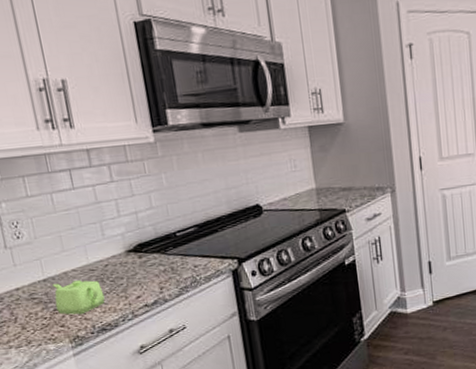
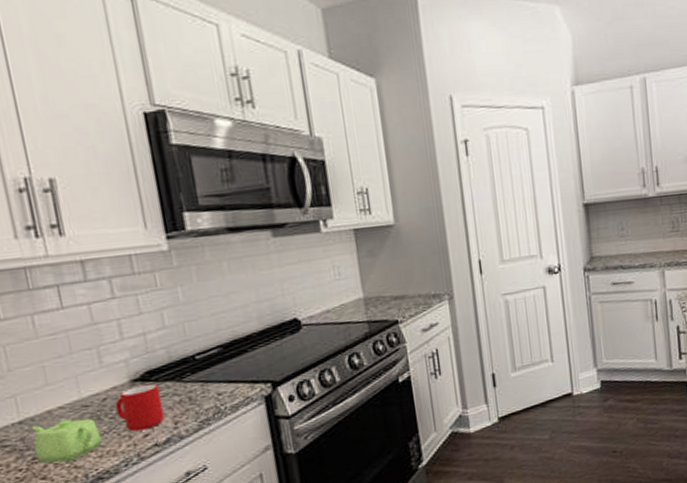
cup: none [114,254,153,294] -> present [115,384,165,432]

